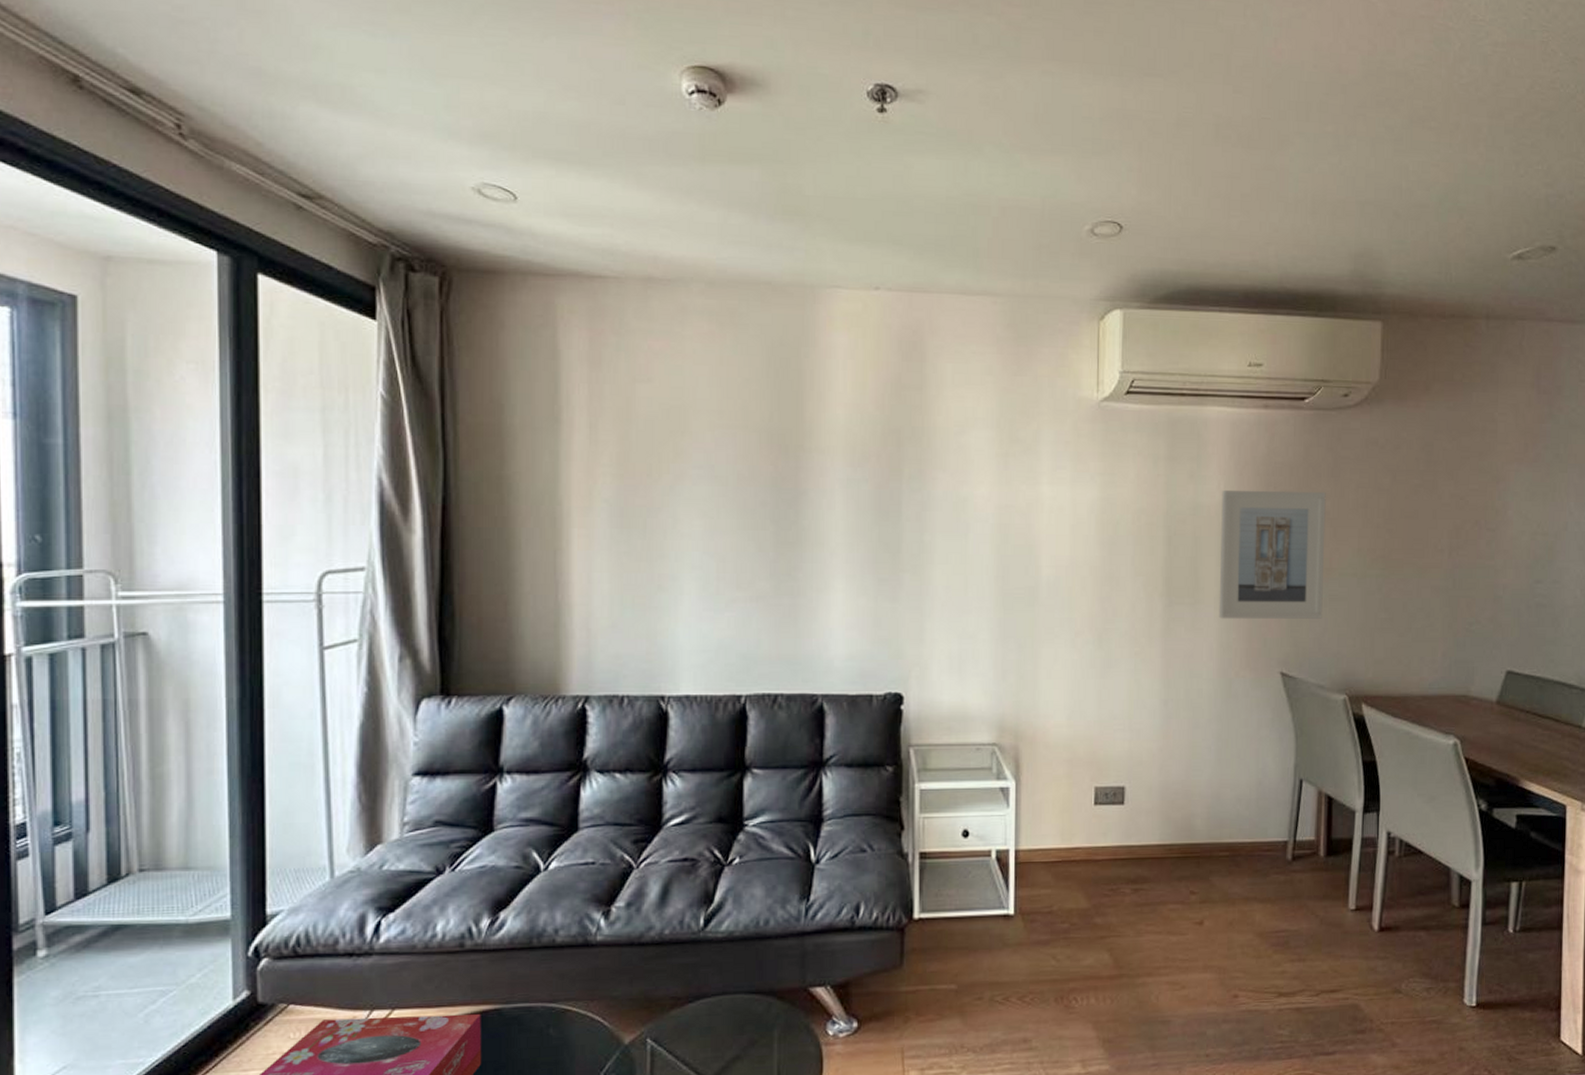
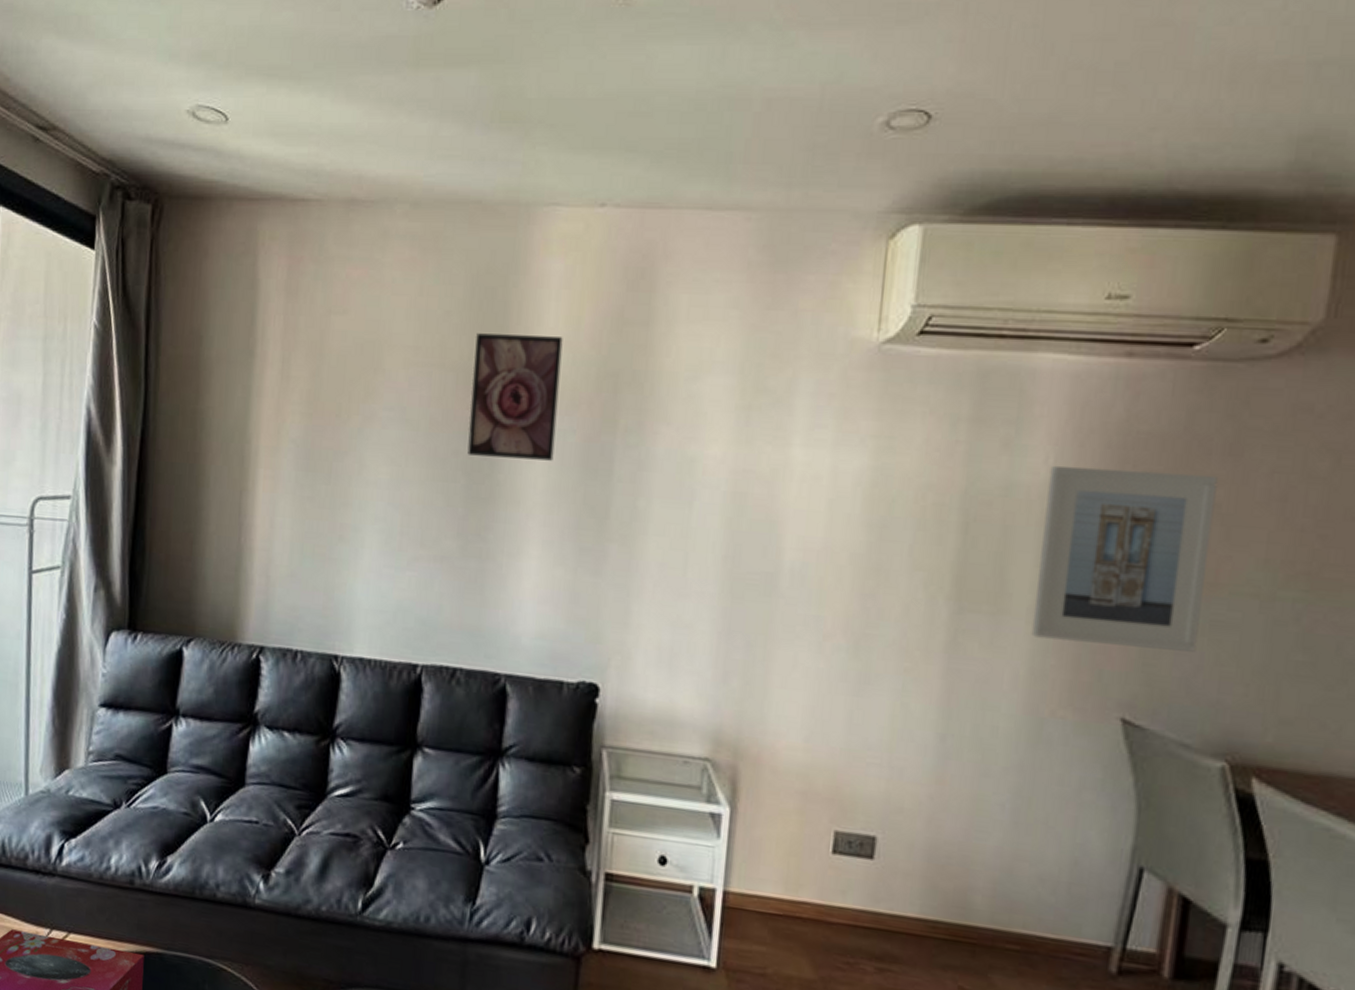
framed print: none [774,398,851,506] -> present [467,333,563,461]

